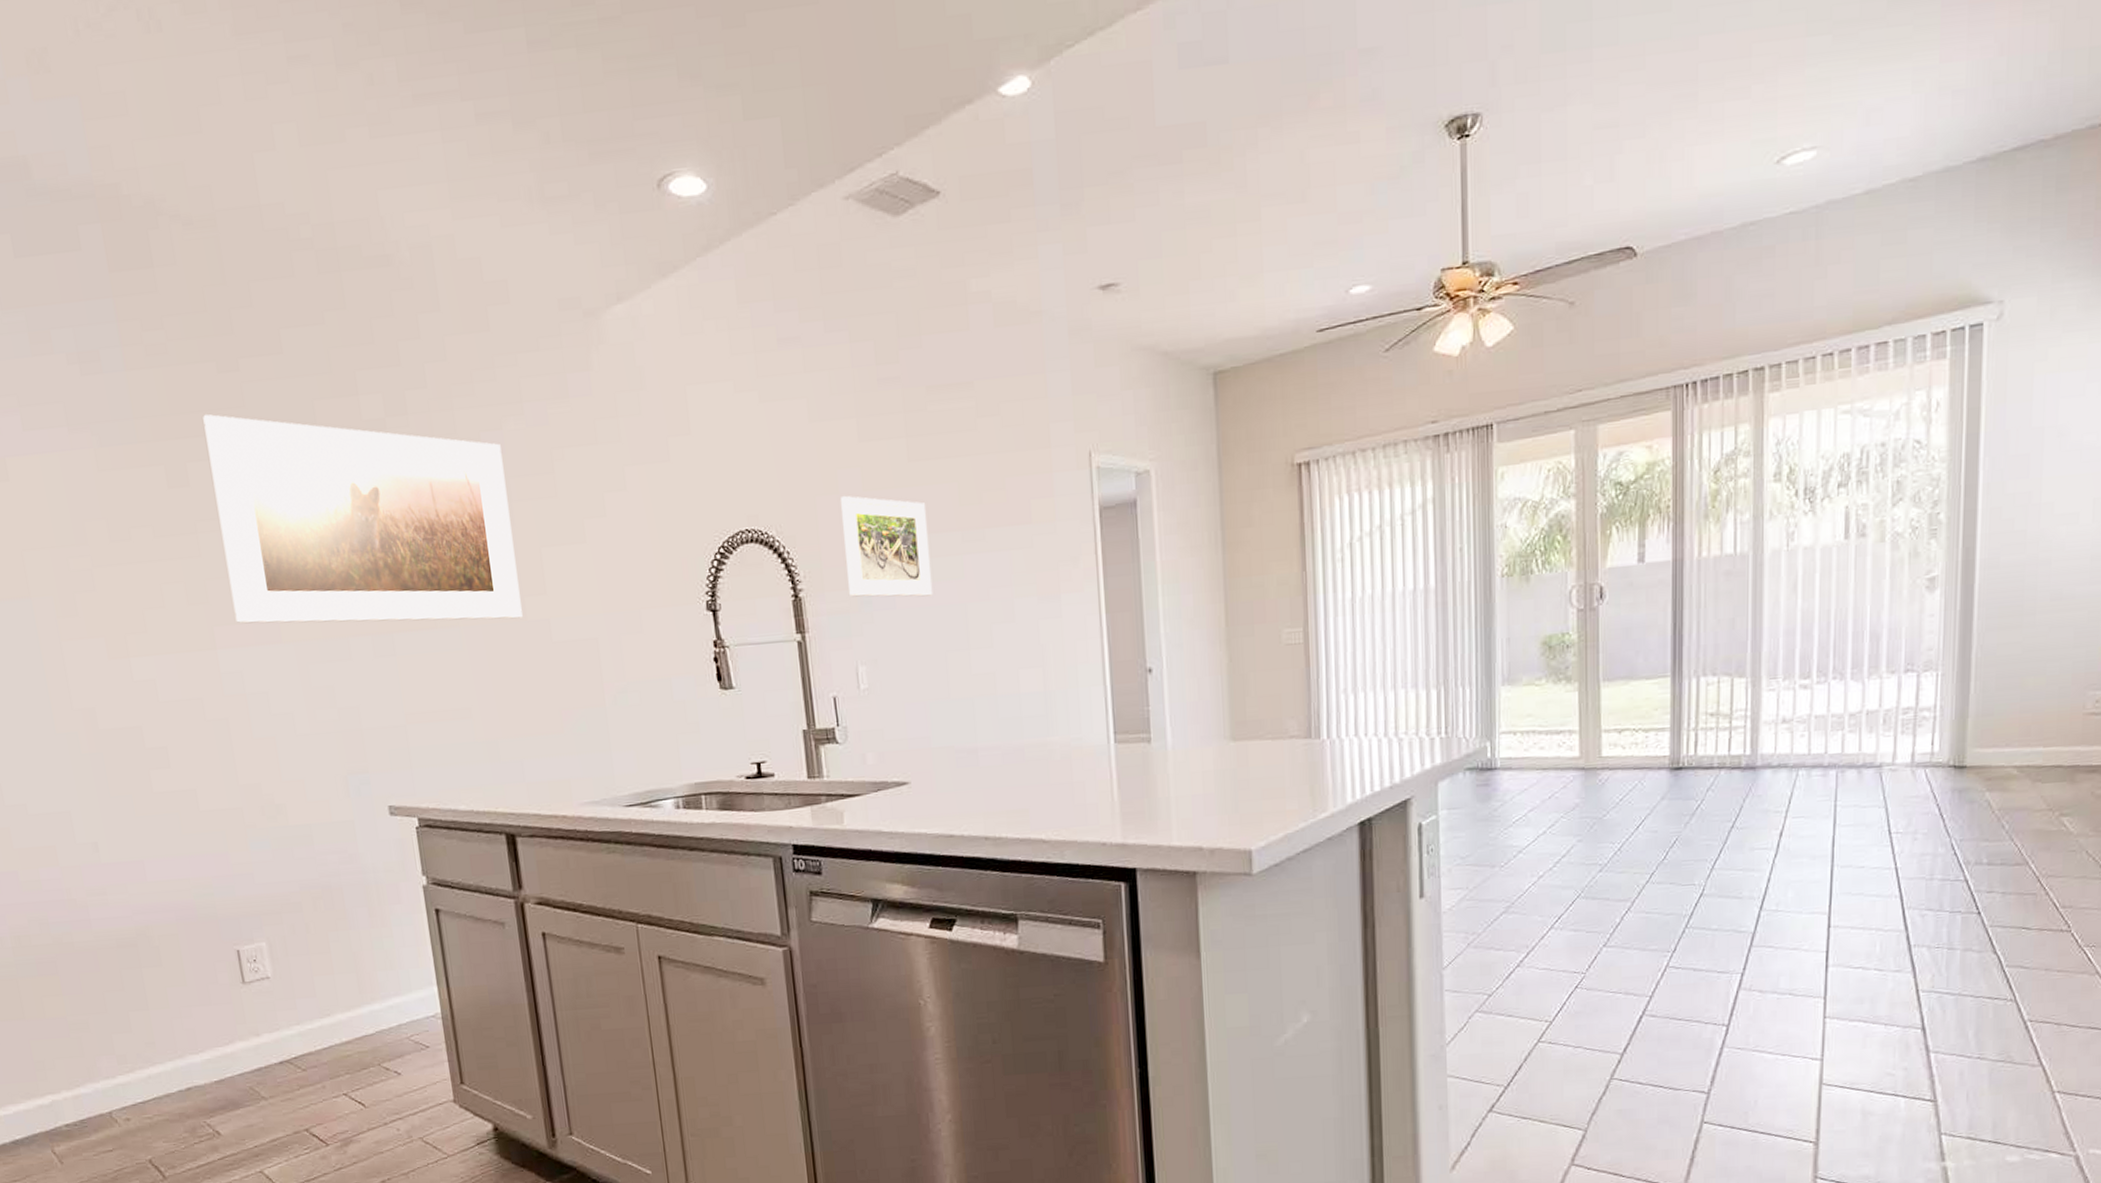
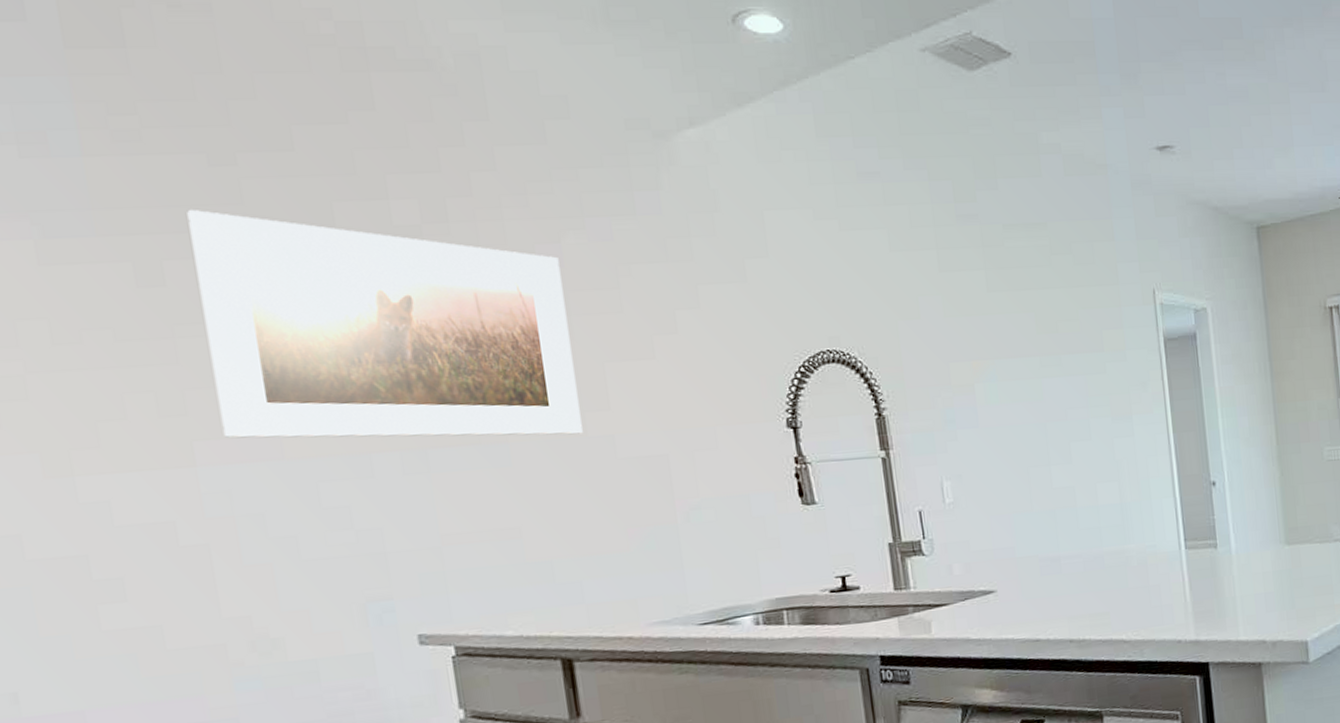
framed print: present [841,495,933,597] -> none [923,320,1014,417]

